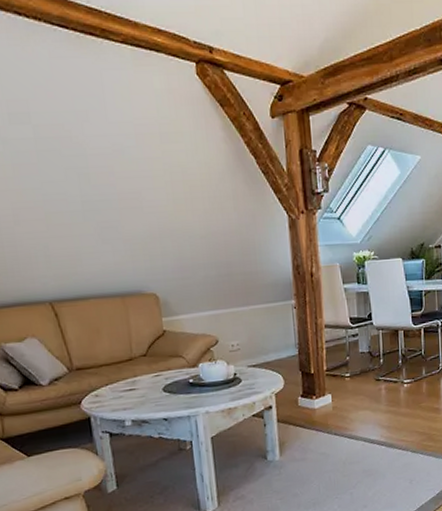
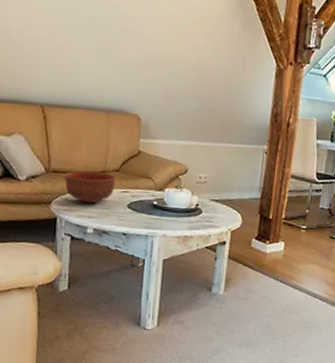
bowl: none [89,360,146,396] -> present [64,171,117,204]

